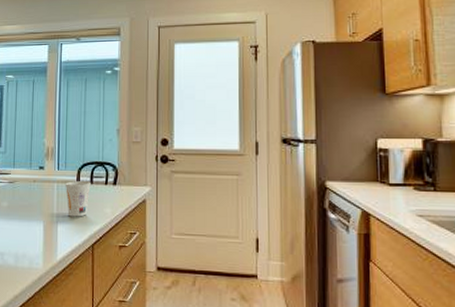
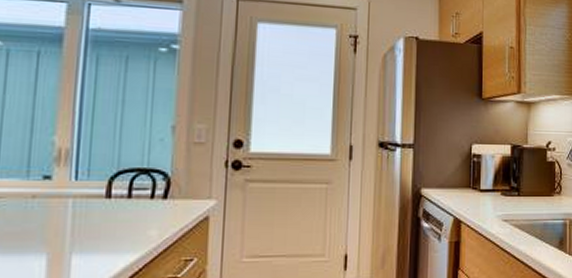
cup: present [65,181,91,217] -> none [86,195,128,244]

